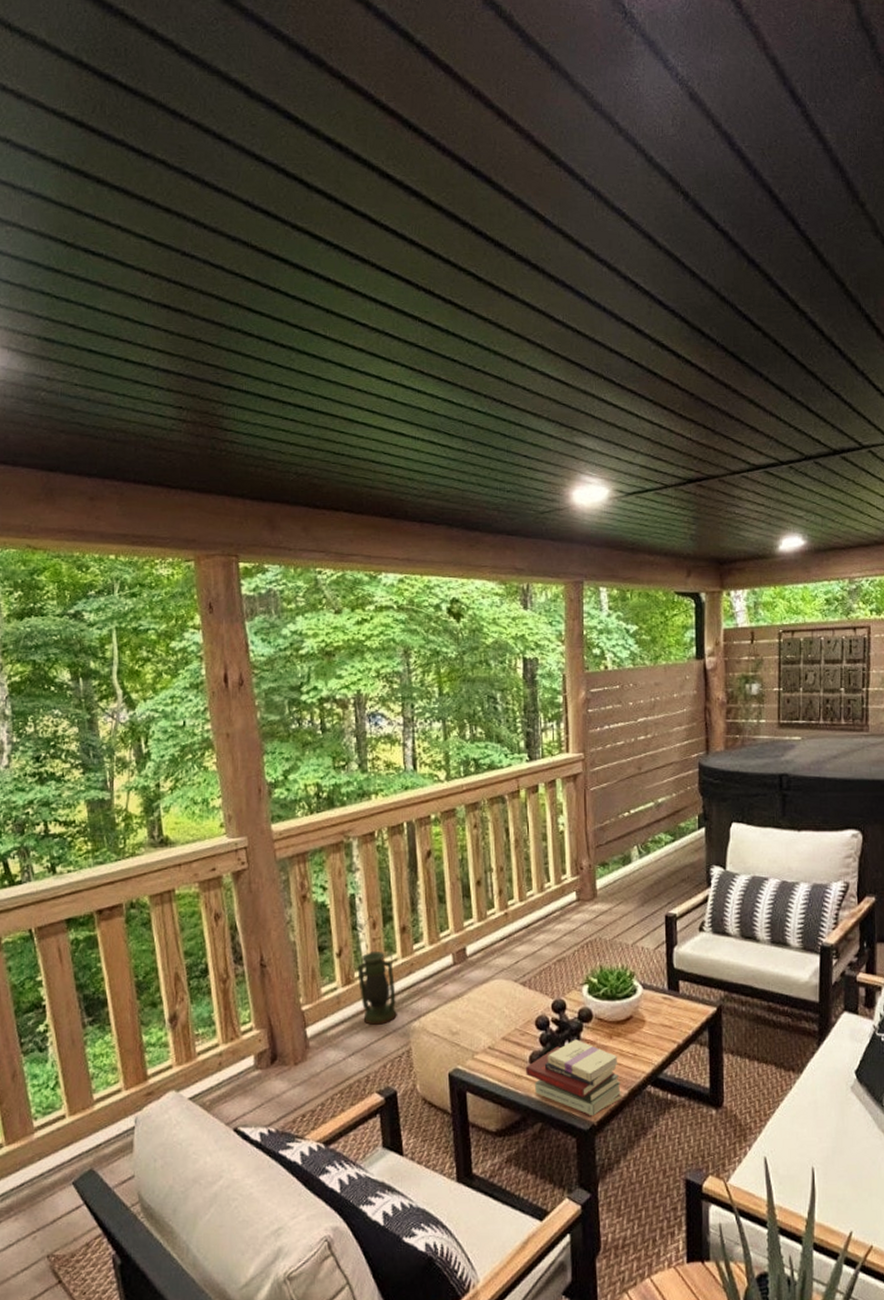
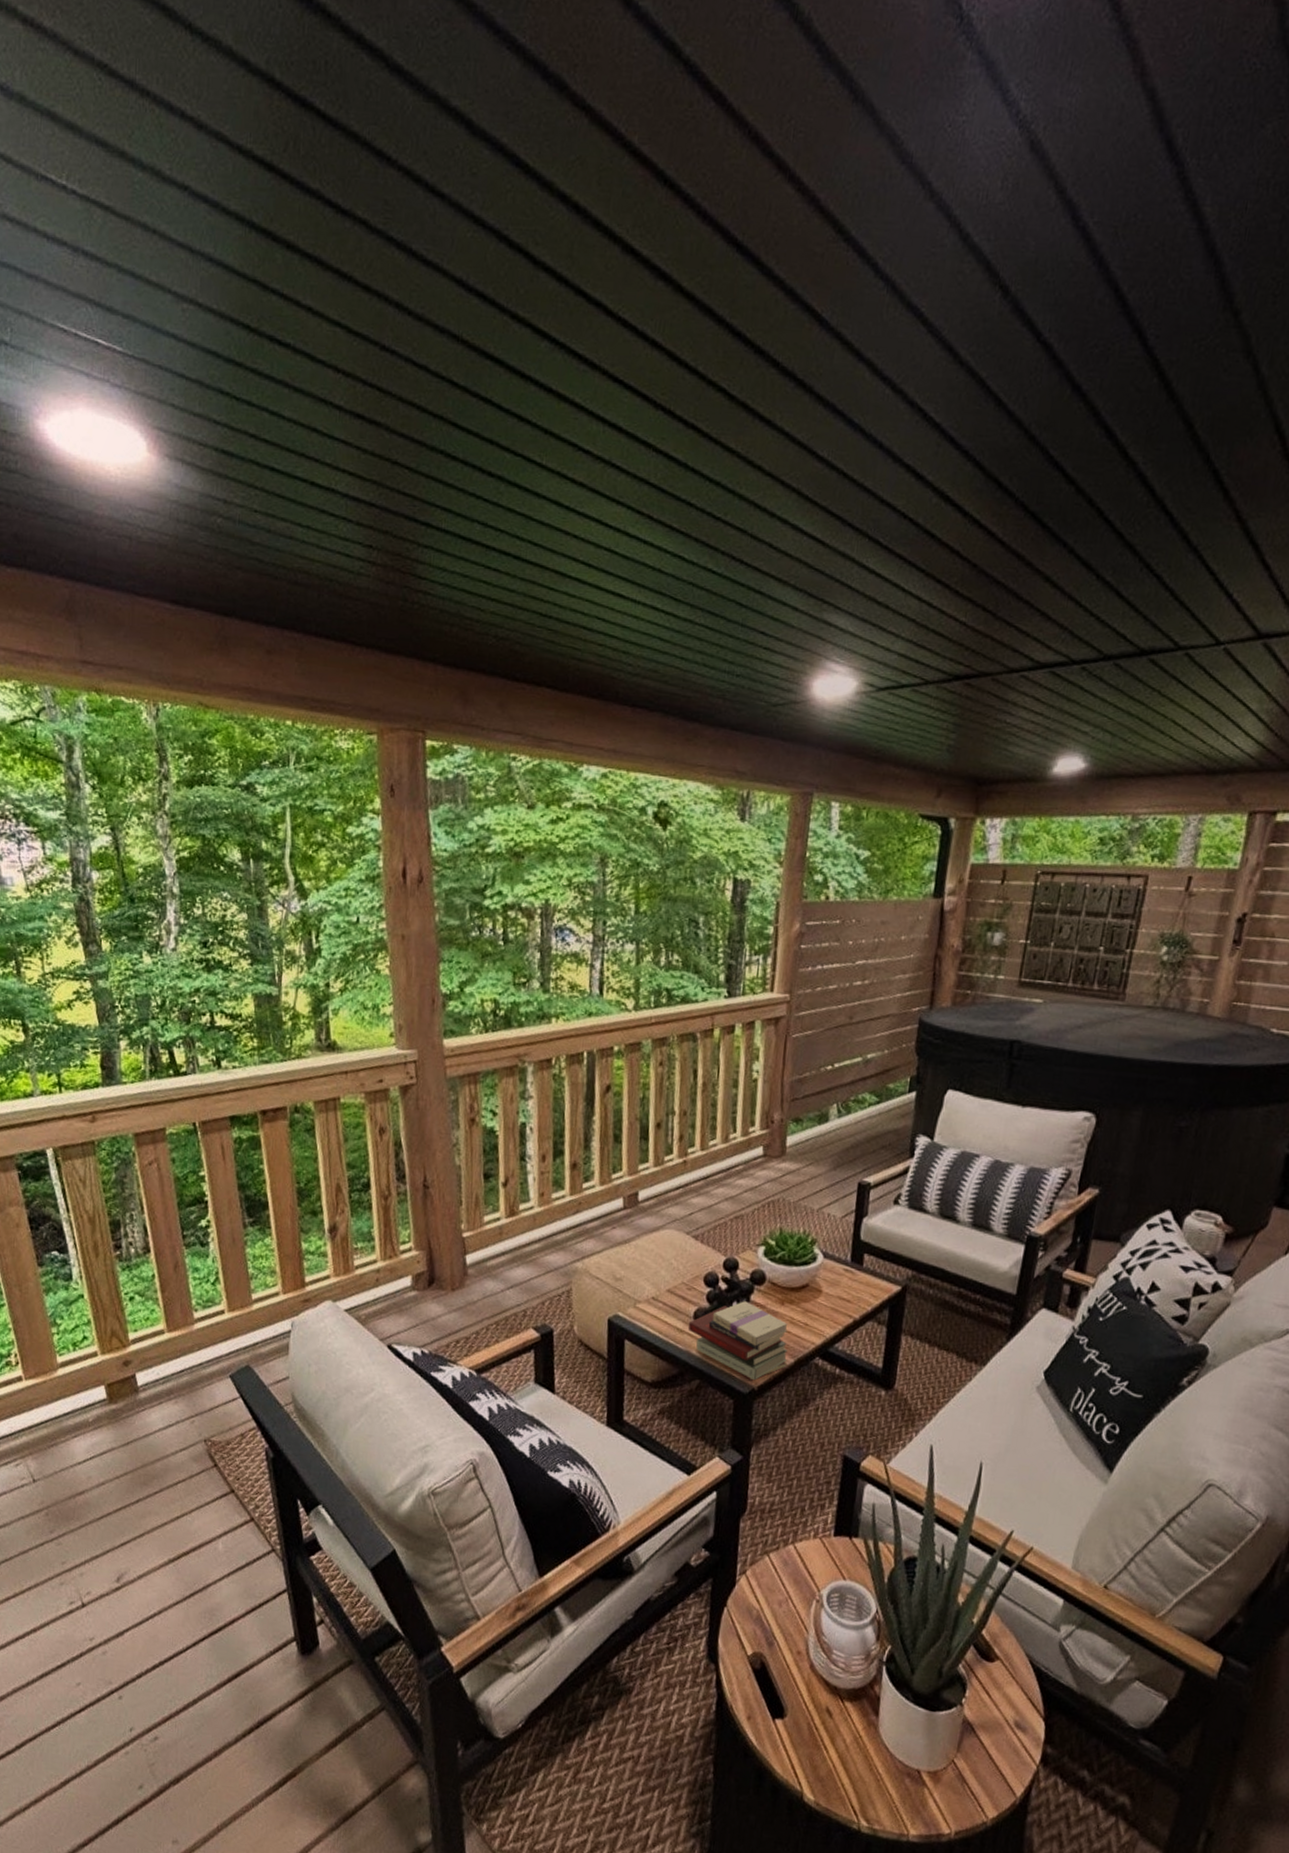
lantern: present [356,915,397,1025] -> none [522,1147,561,1262]

